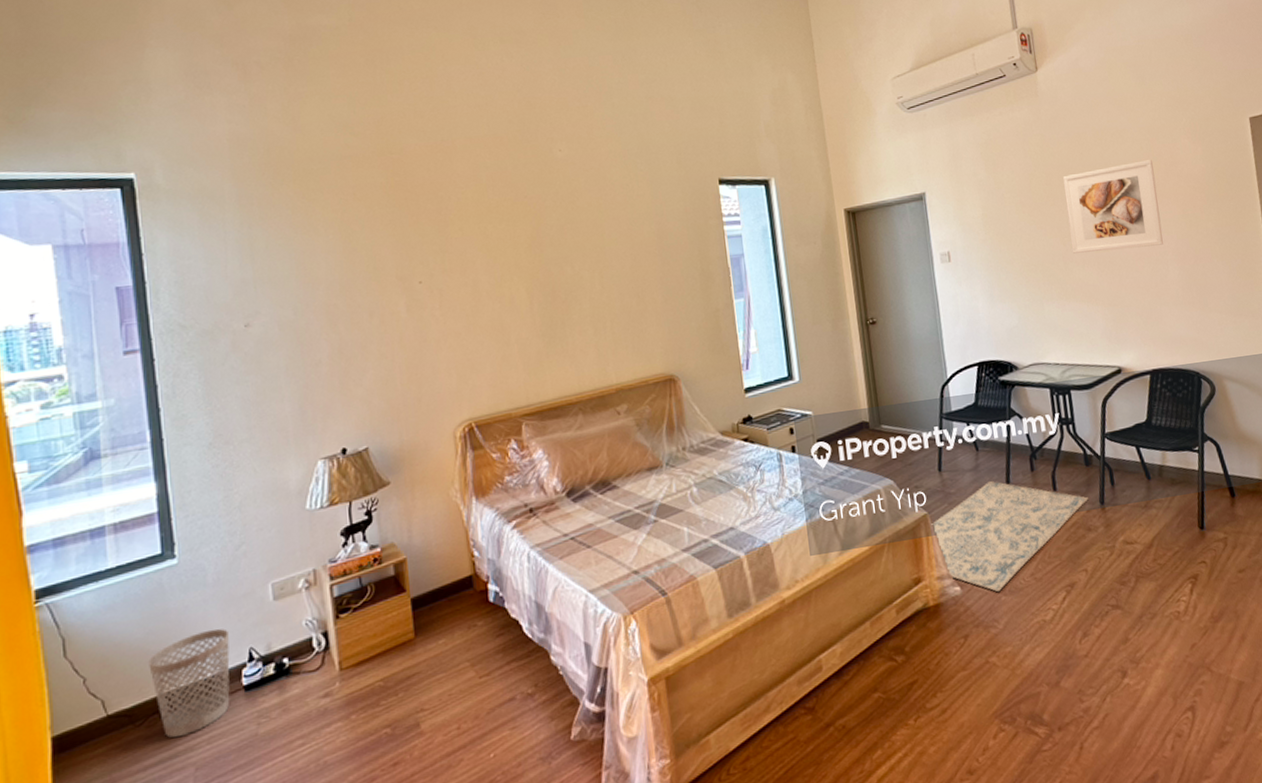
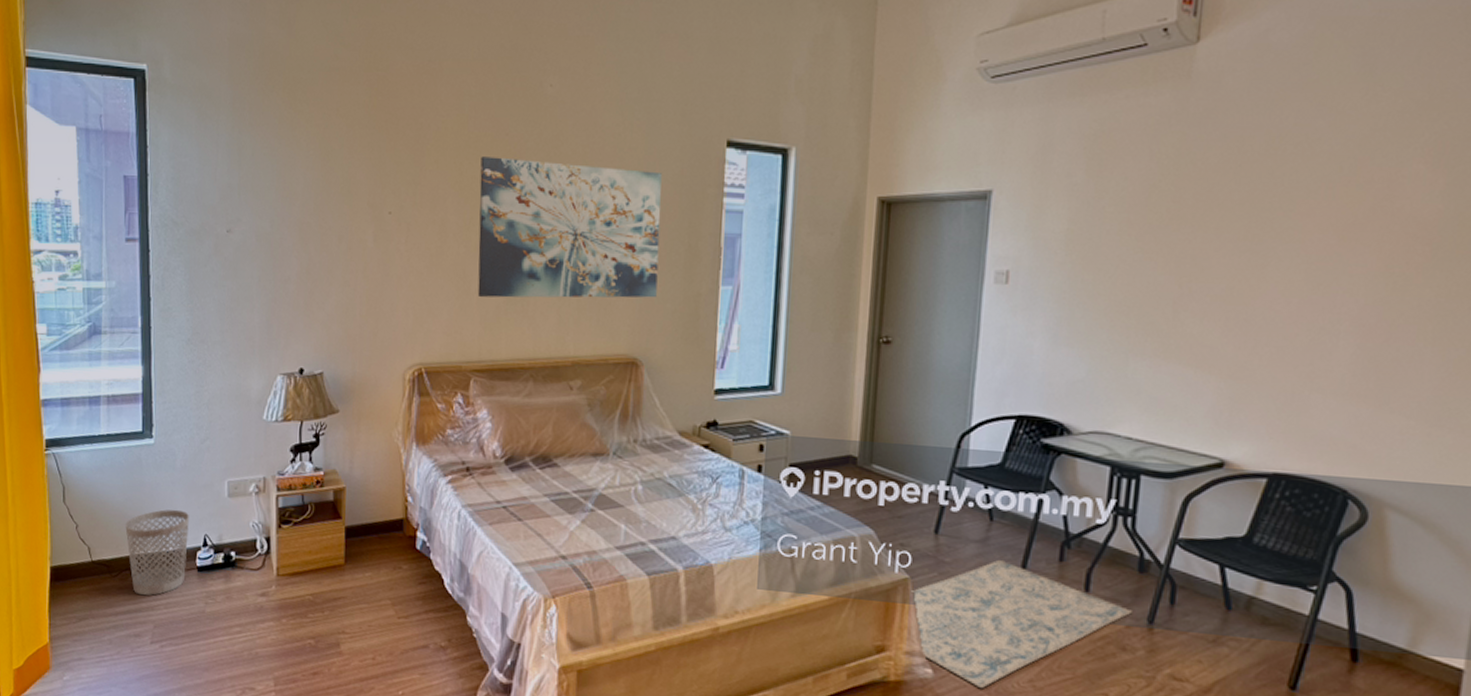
wall art: none [504,212,682,347] -> present [477,156,662,298]
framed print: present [1063,160,1163,254] -> none [1190,186,1355,309]

